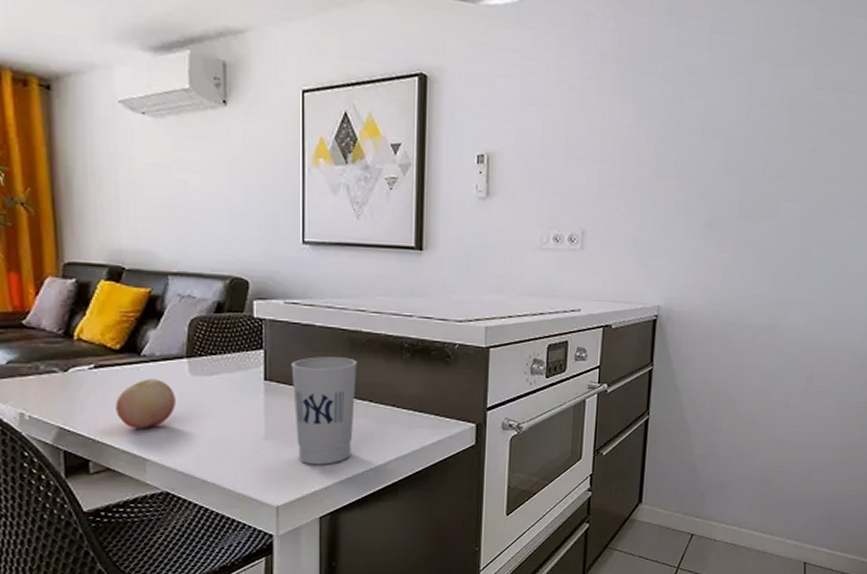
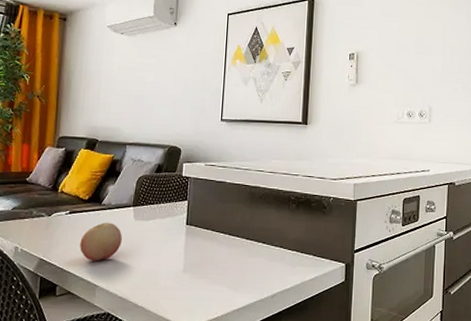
cup: present [291,356,357,465] -> none [206,206,255,295]

